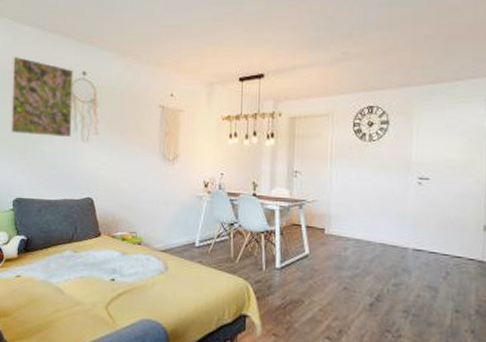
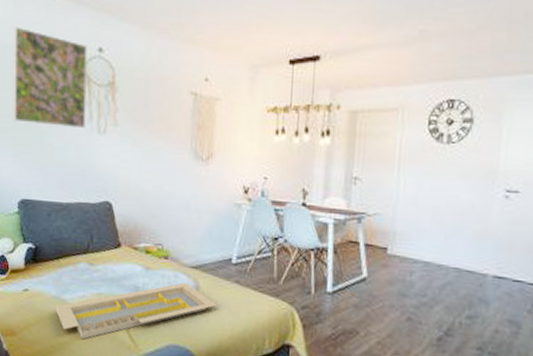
serving tray: none [43,264,184,318] -> present [55,282,217,340]

